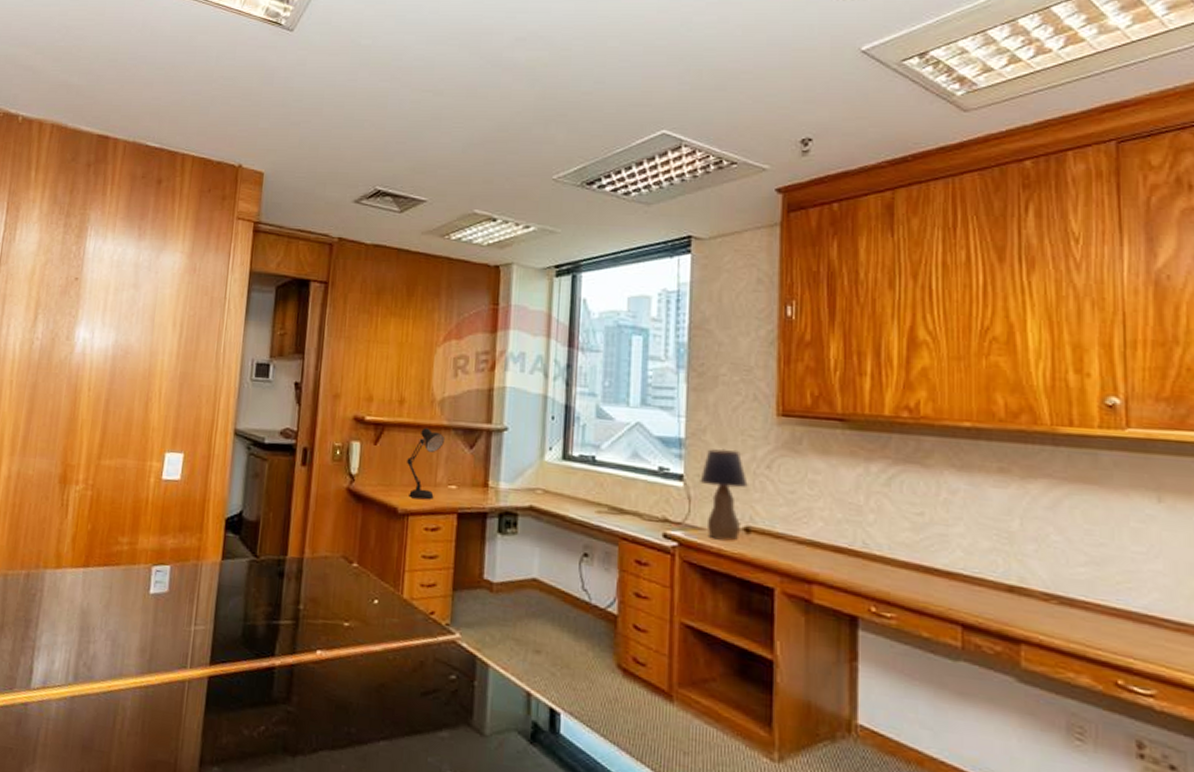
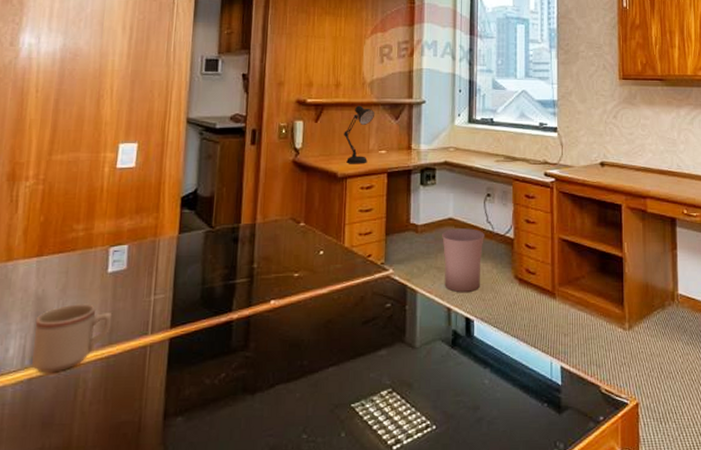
mug: none [75,623,153,694] -> present [32,304,112,373]
waste bin: none [521,592,580,676] -> present [441,228,486,292]
table lamp: present [700,448,748,541] -> none [569,106,602,173]

